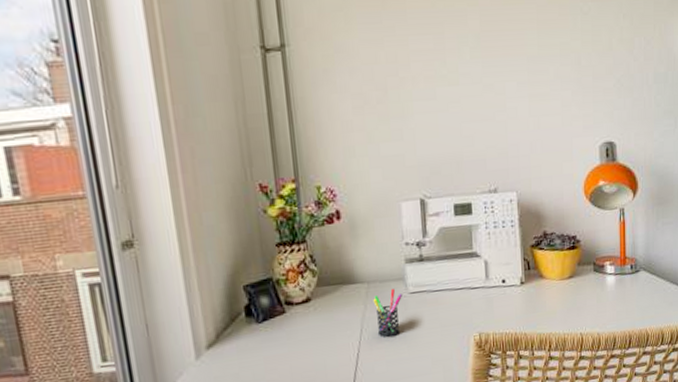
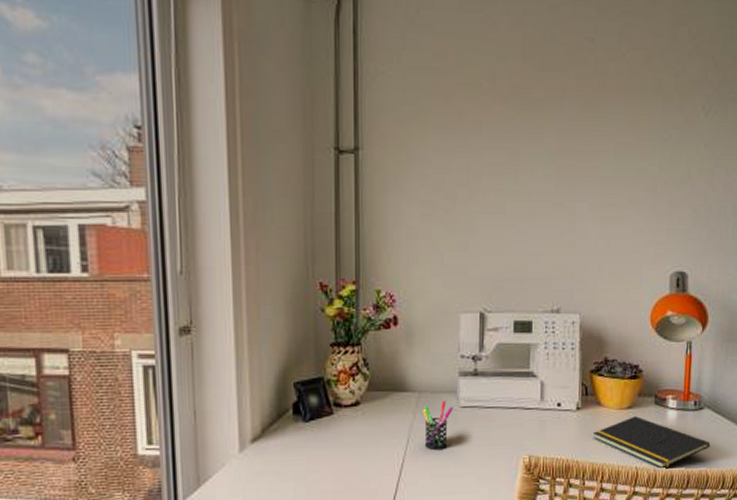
notepad: none [537,285,648,332] -> present [592,416,711,469]

